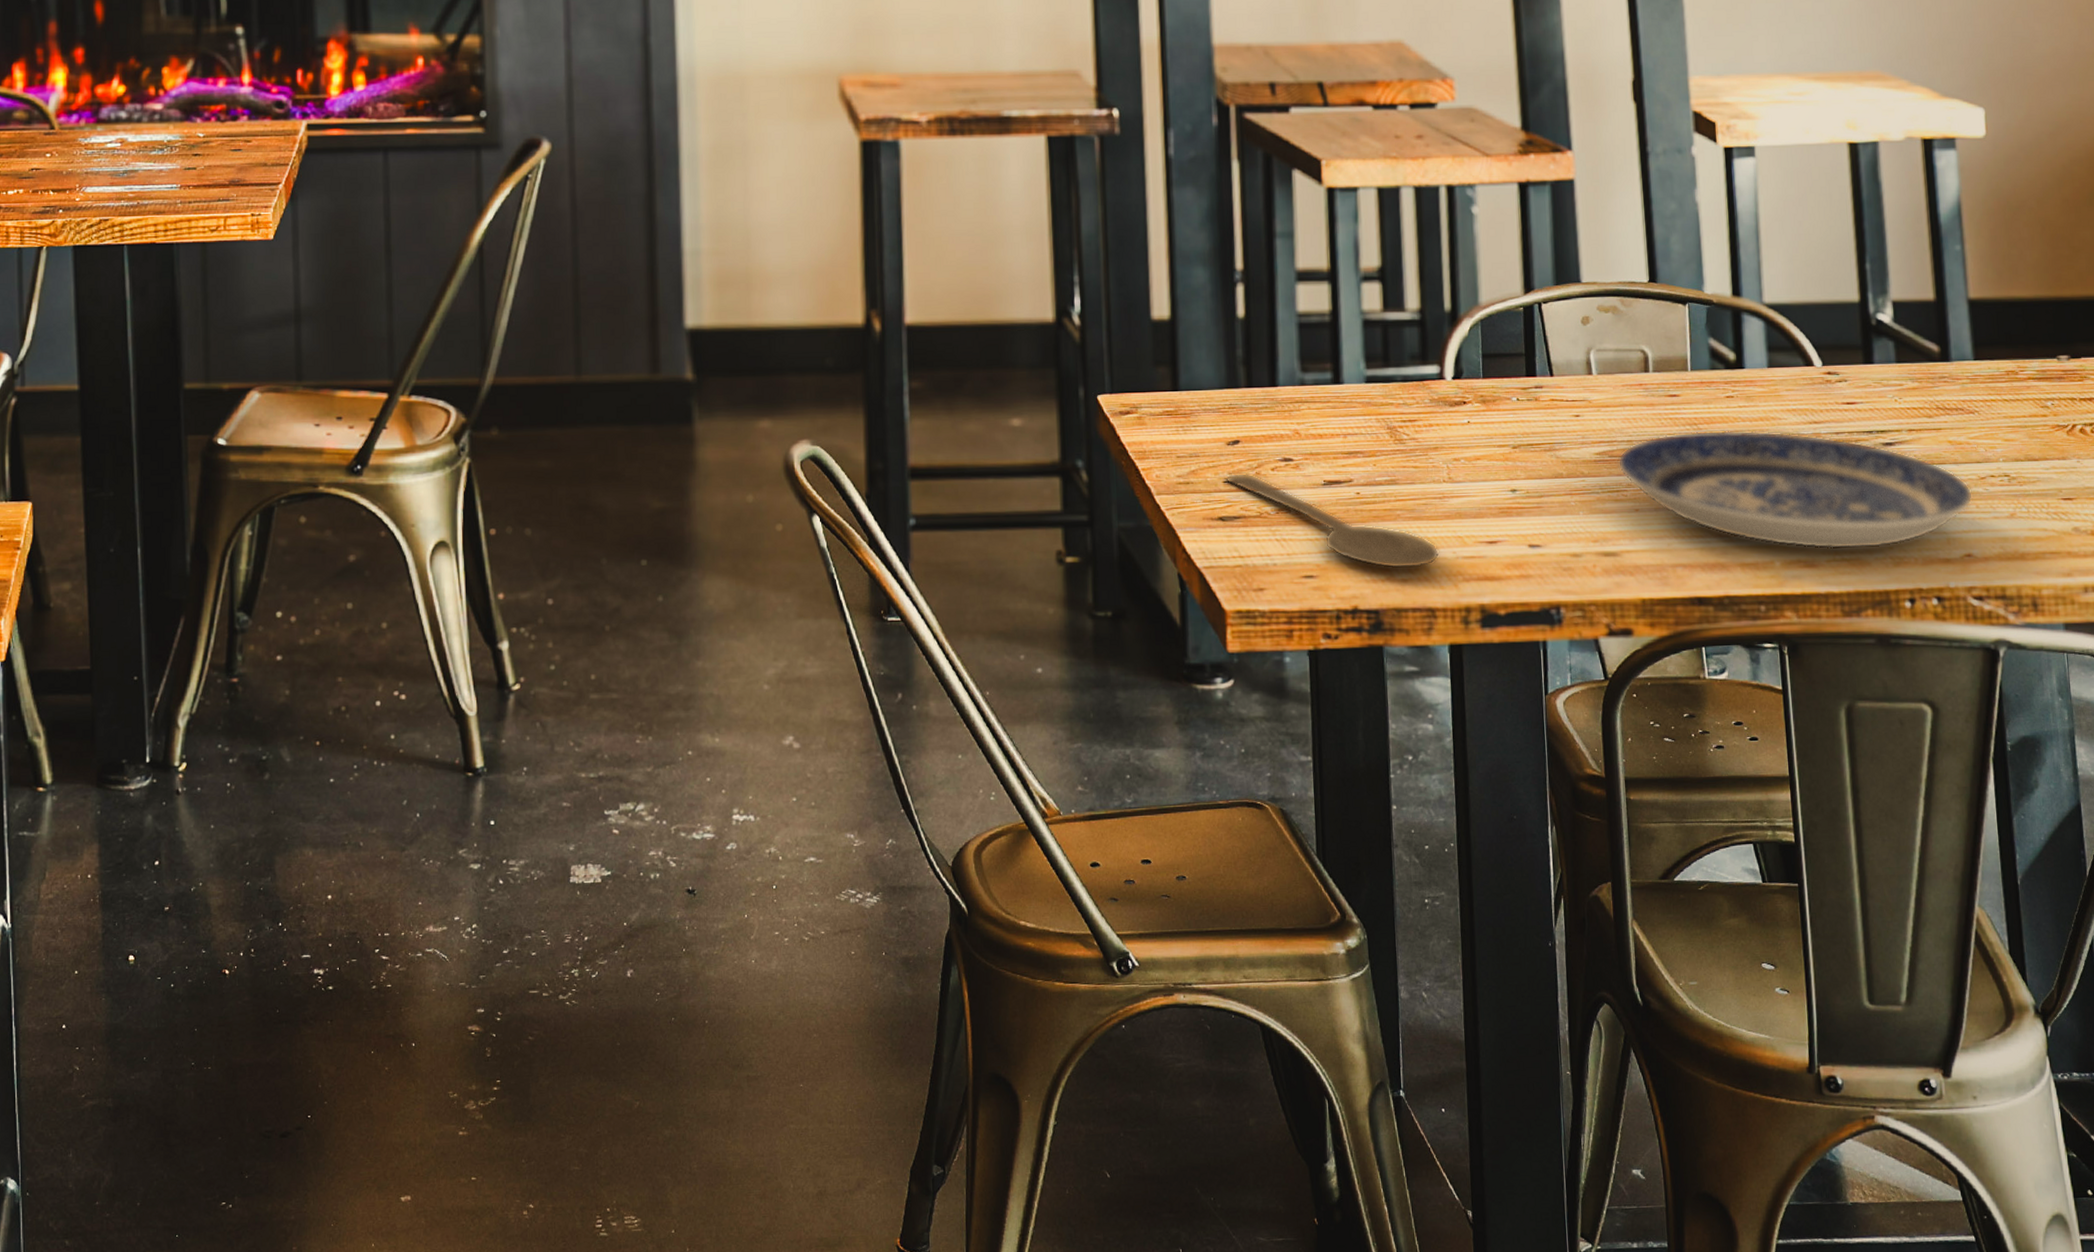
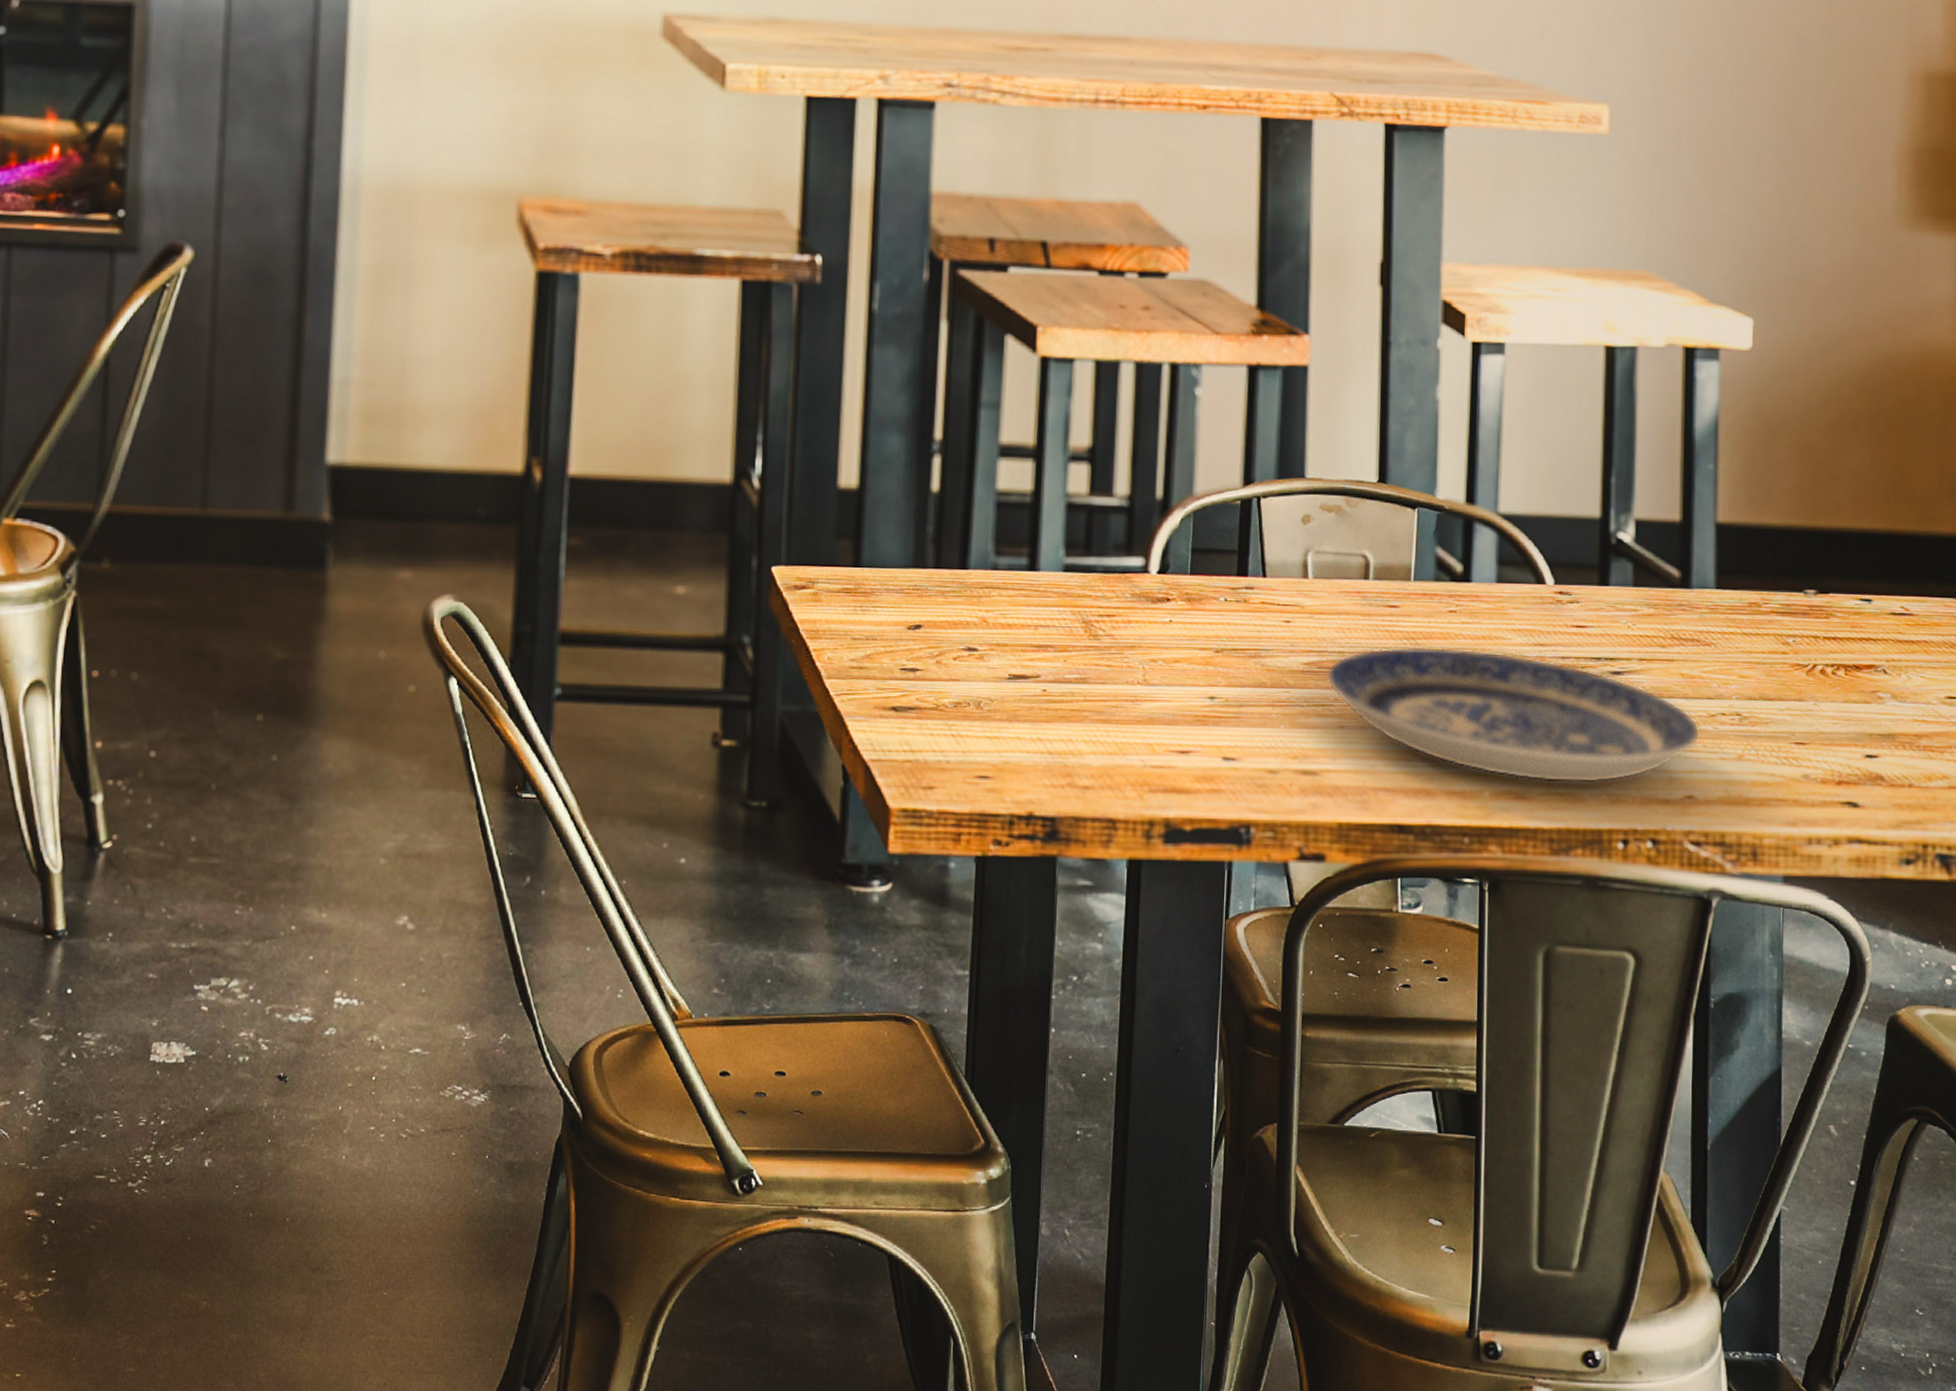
wooden spoon: present [1226,472,1440,569] -> none [904,660,1127,775]

